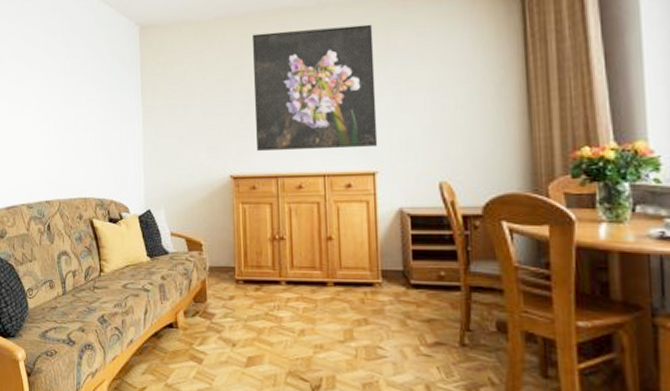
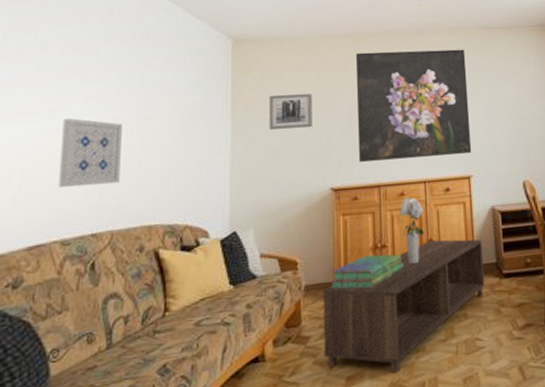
wall art: none [20,102,62,161] -> present [58,118,122,188]
wall art: none [173,79,212,115] -> present [269,94,312,130]
coffee table: none [225,238,390,363] -> present [322,239,485,374]
stack of books: none [231,245,302,279] -> present [330,254,404,290]
bouquet: none [297,190,323,259] -> present [399,197,424,264]

